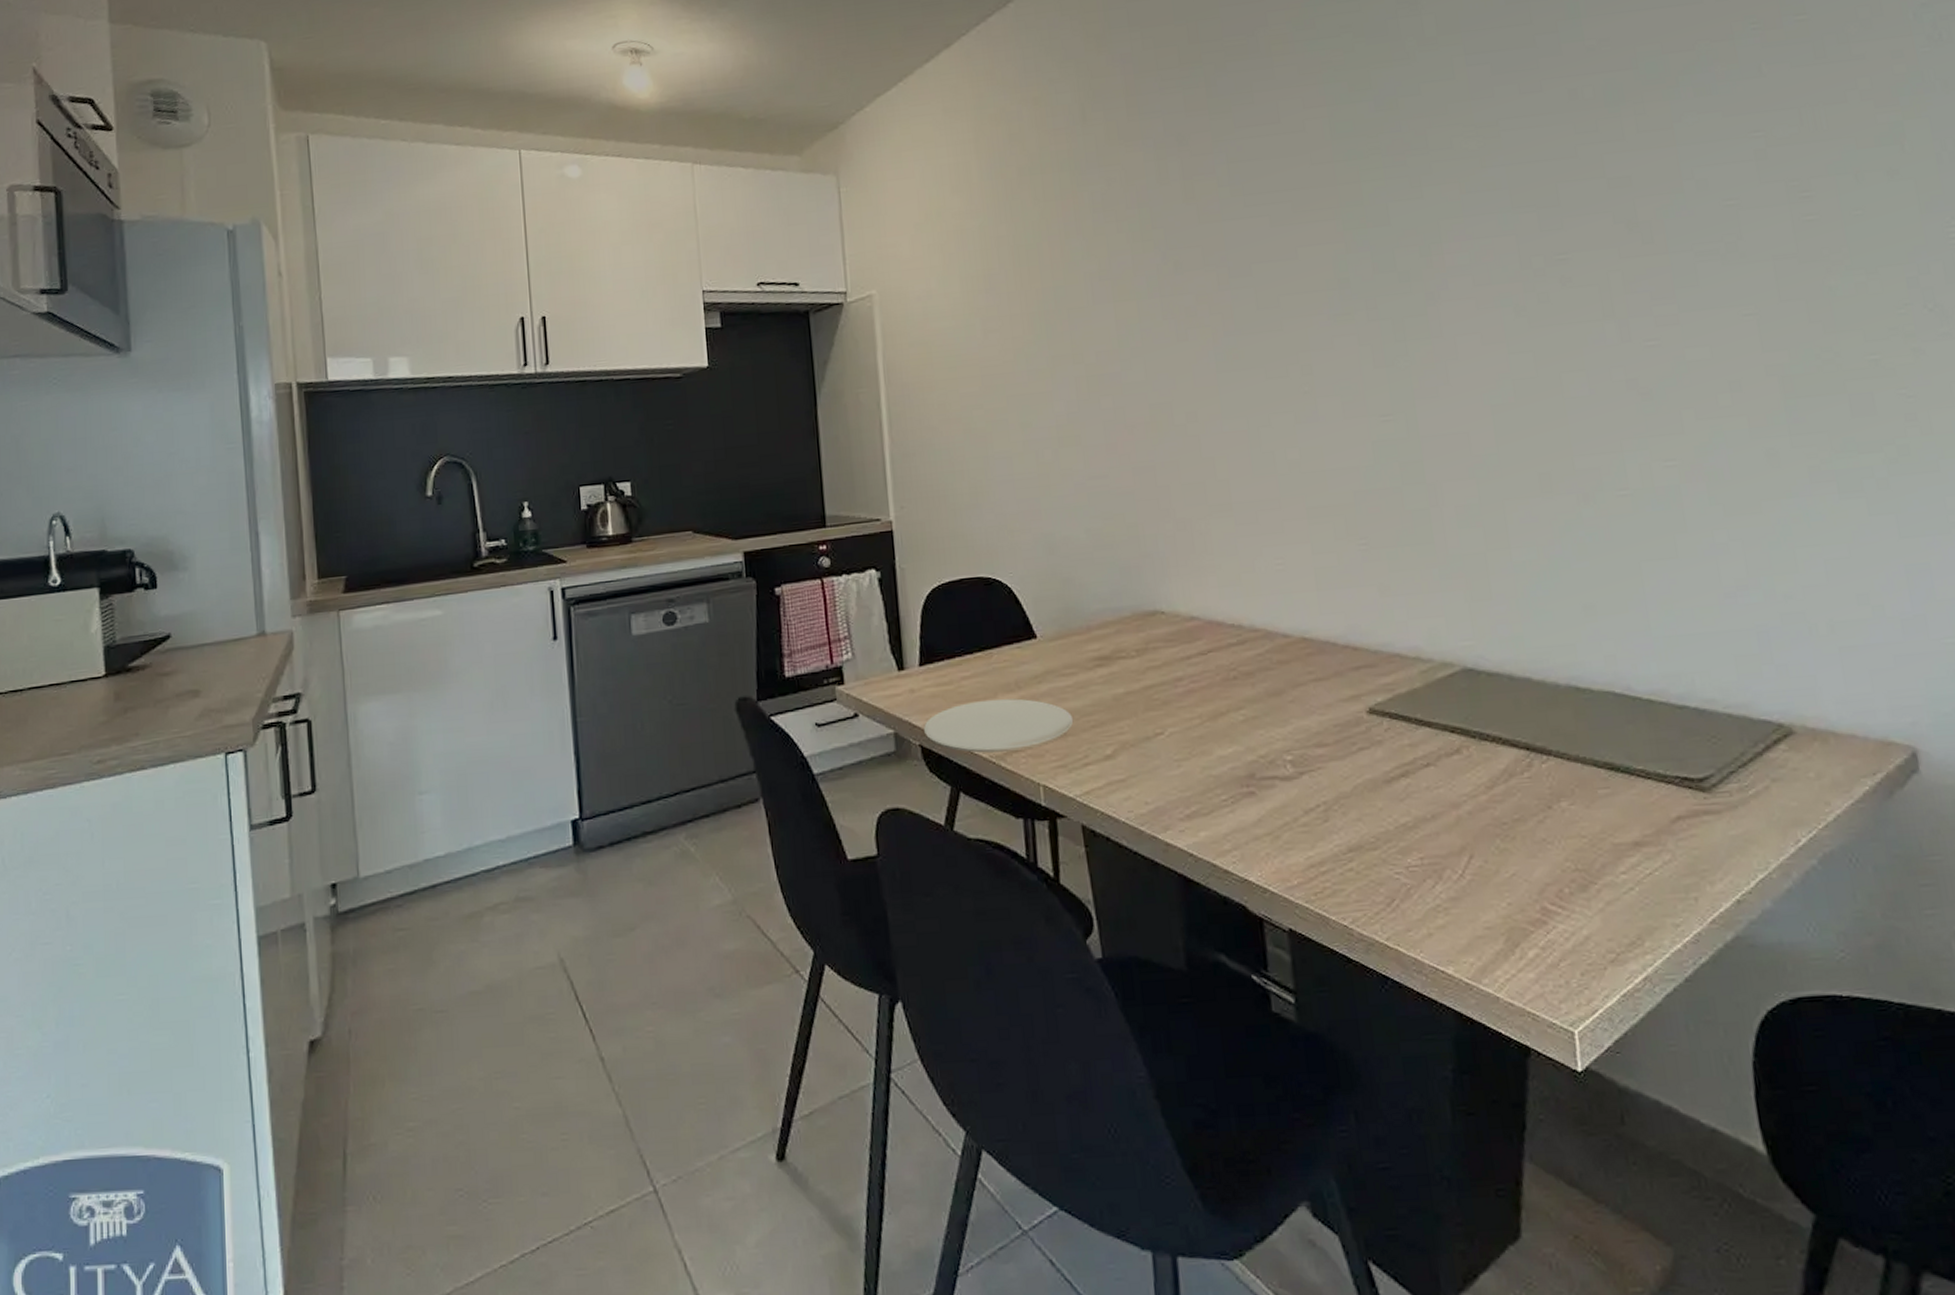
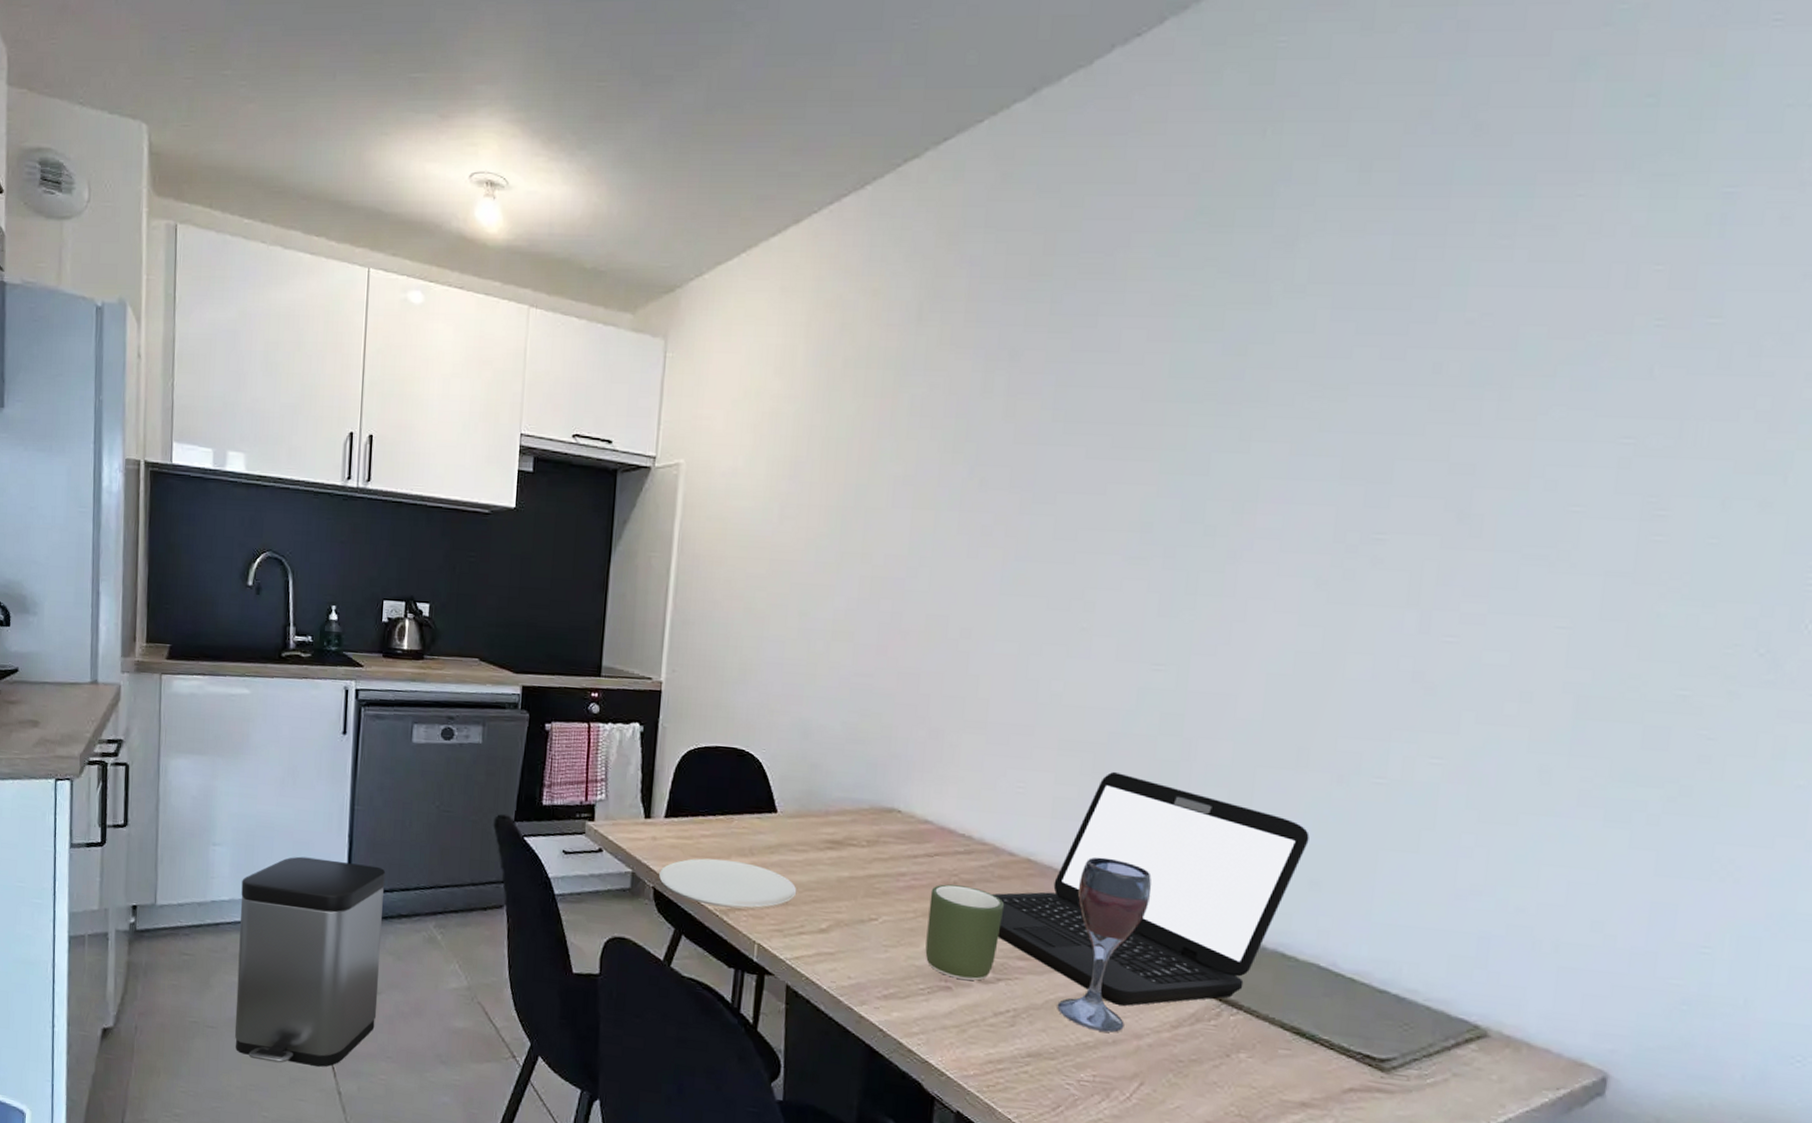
pedal bin: none [457,782,634,1040] -> present [234,856,386,1067]
mug: none [1212,678,1293,782] -> present [925,884,1005,981]
laptop: none [1275,530,1573,776] -> present [992,771,1310,1006]
cup: none [1359,620,1440,809] -> present [1057,856,1153,1033]

